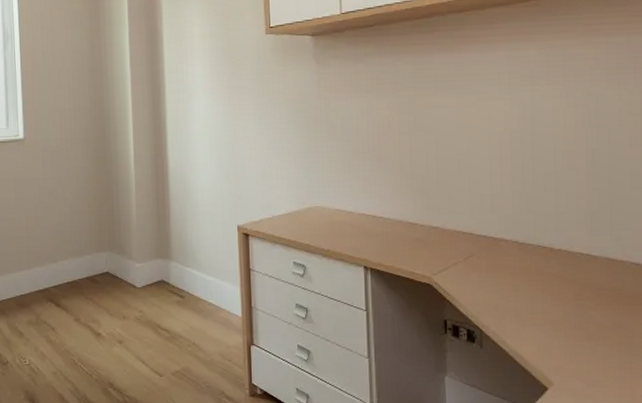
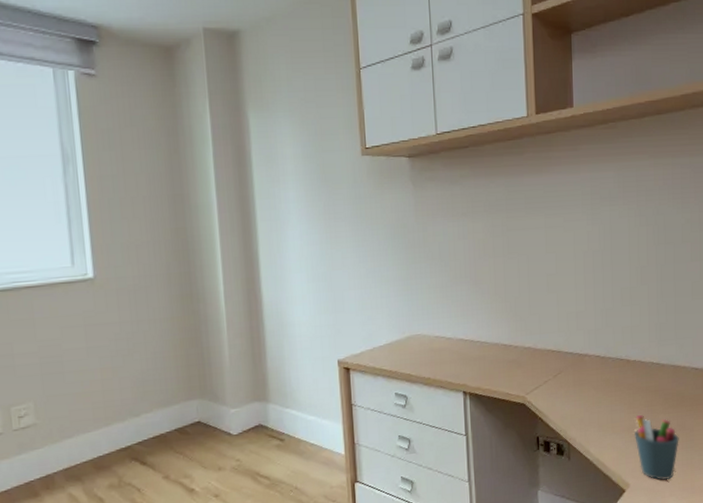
pen holder: none [559,309,615,384] -> present [634,415,679,481]

